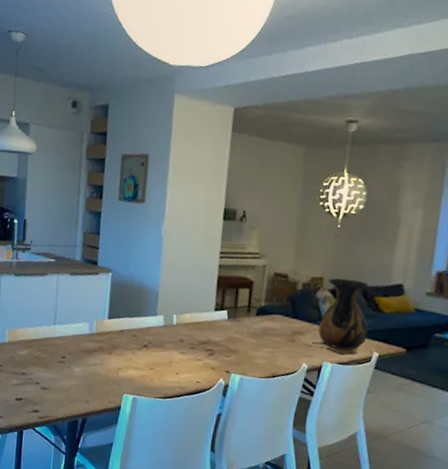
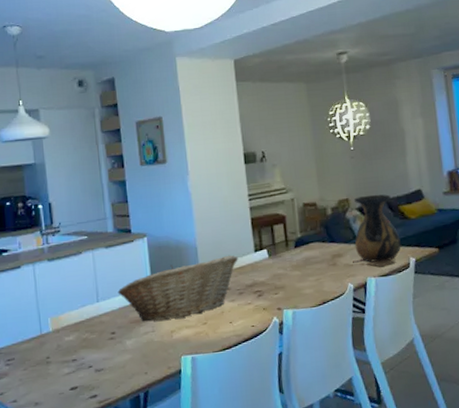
fruit basket: none [74,305,197,359] -> present [117,255,238,322]

